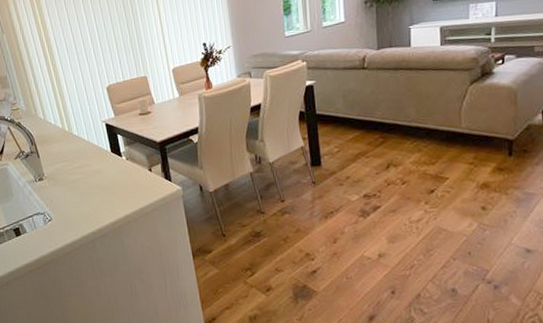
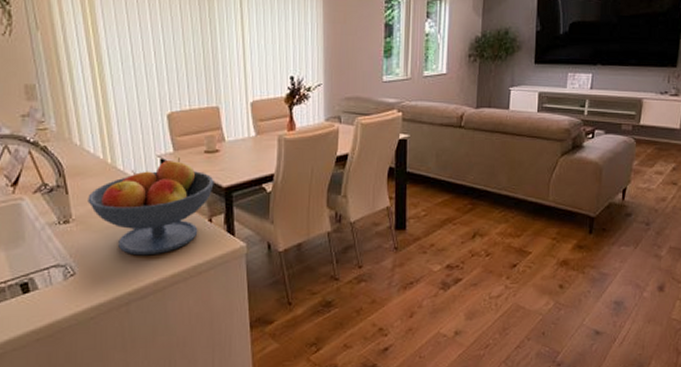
fruit bowl: none [54,121,150,203] -> present [88,158,214,256]

